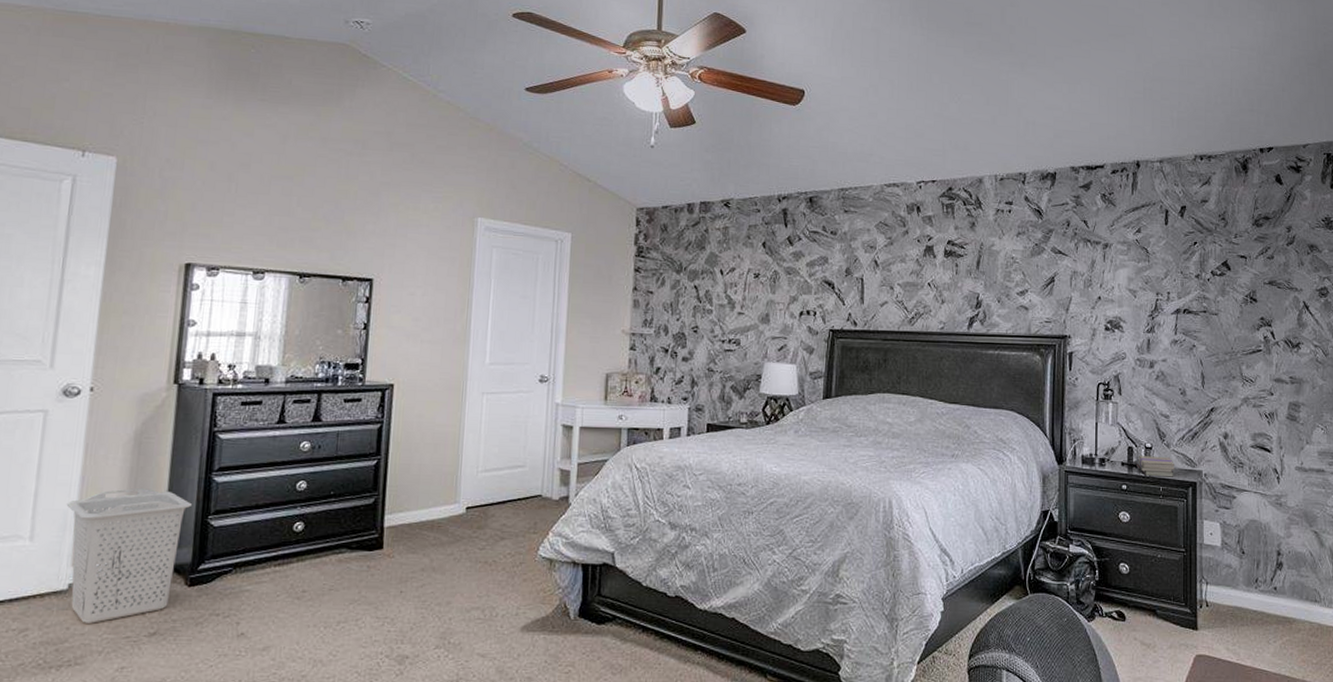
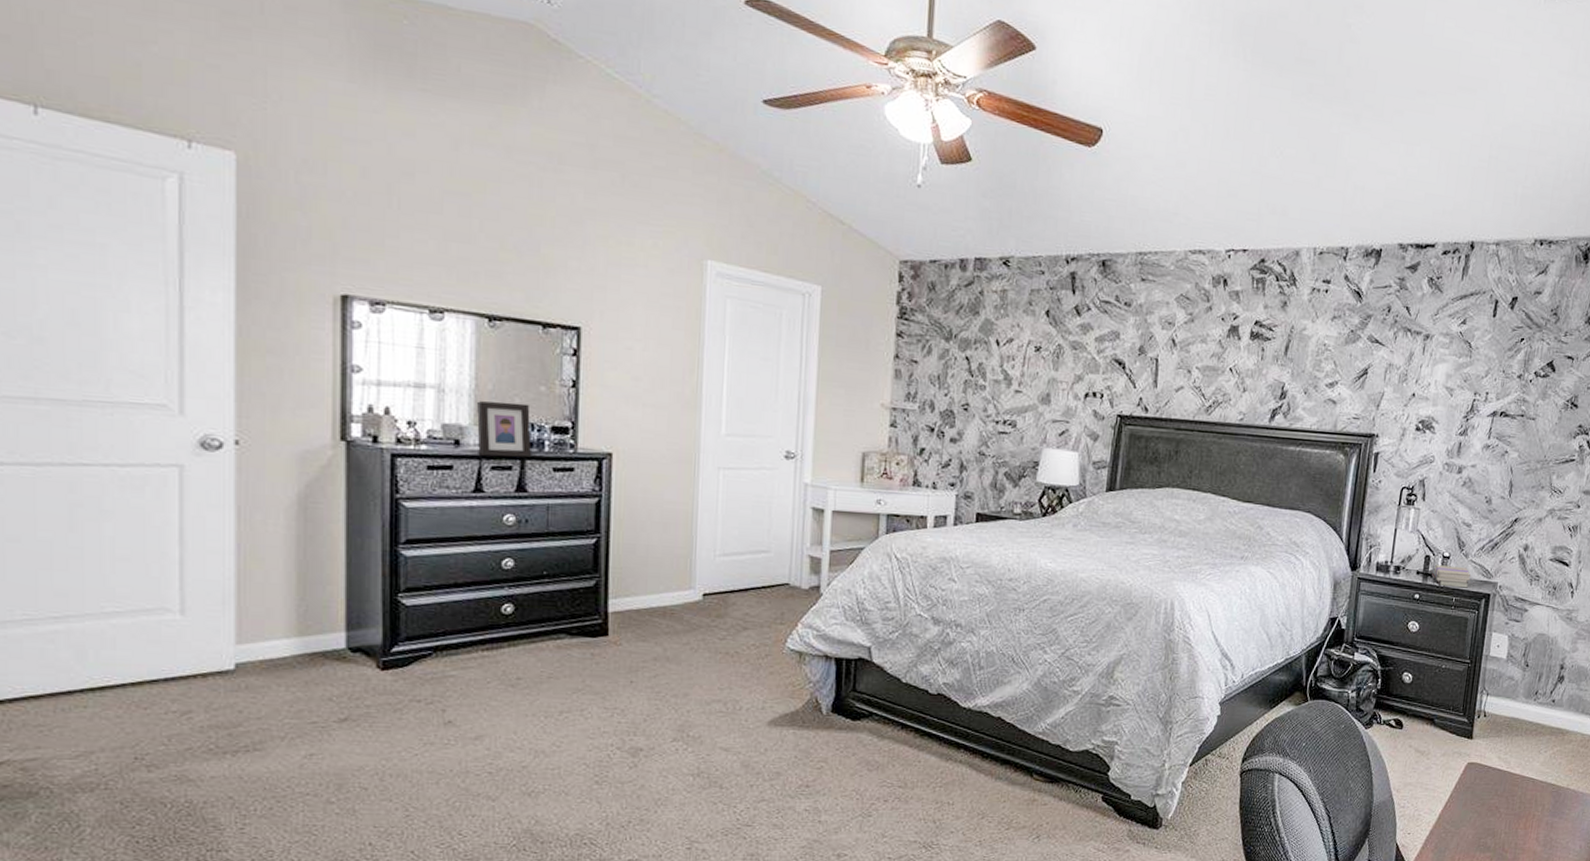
laundry basket: present [66,488,193,623] -> none [221,559,378,707]
picture frame: none [283,344,328,393] -> present [477,401,531,458]

